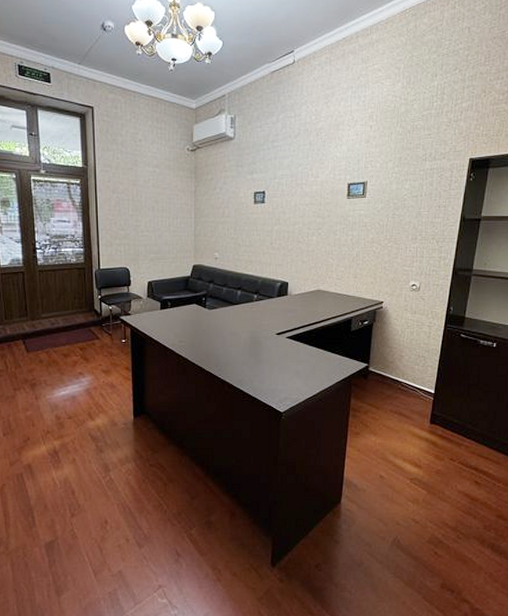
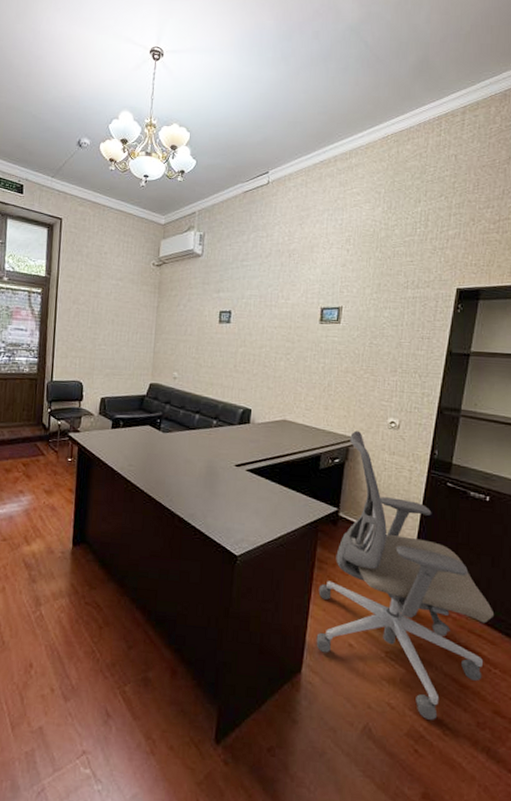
office chair: none [352,295,499,528] -> present [316,431,495,720]

